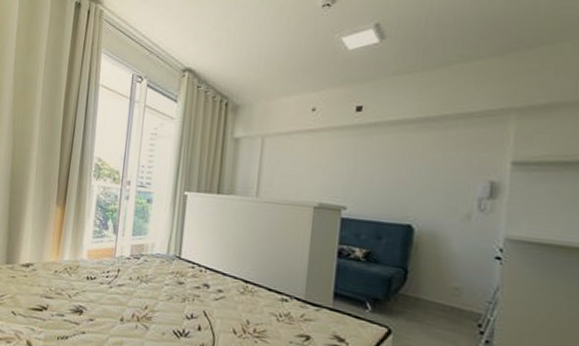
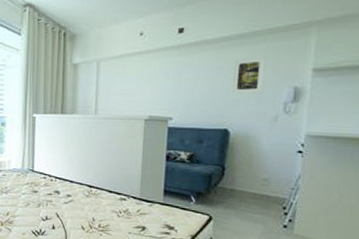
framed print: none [415,143,459,187] -> present [231,56,267,95]

